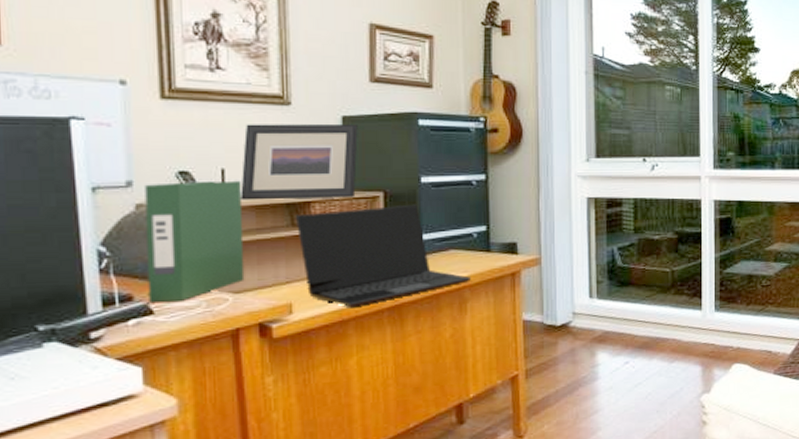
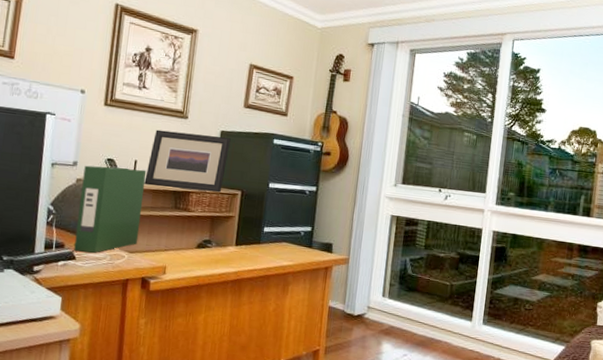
laptop: present [295,204,471,308] -> none [178,200,295,277]

